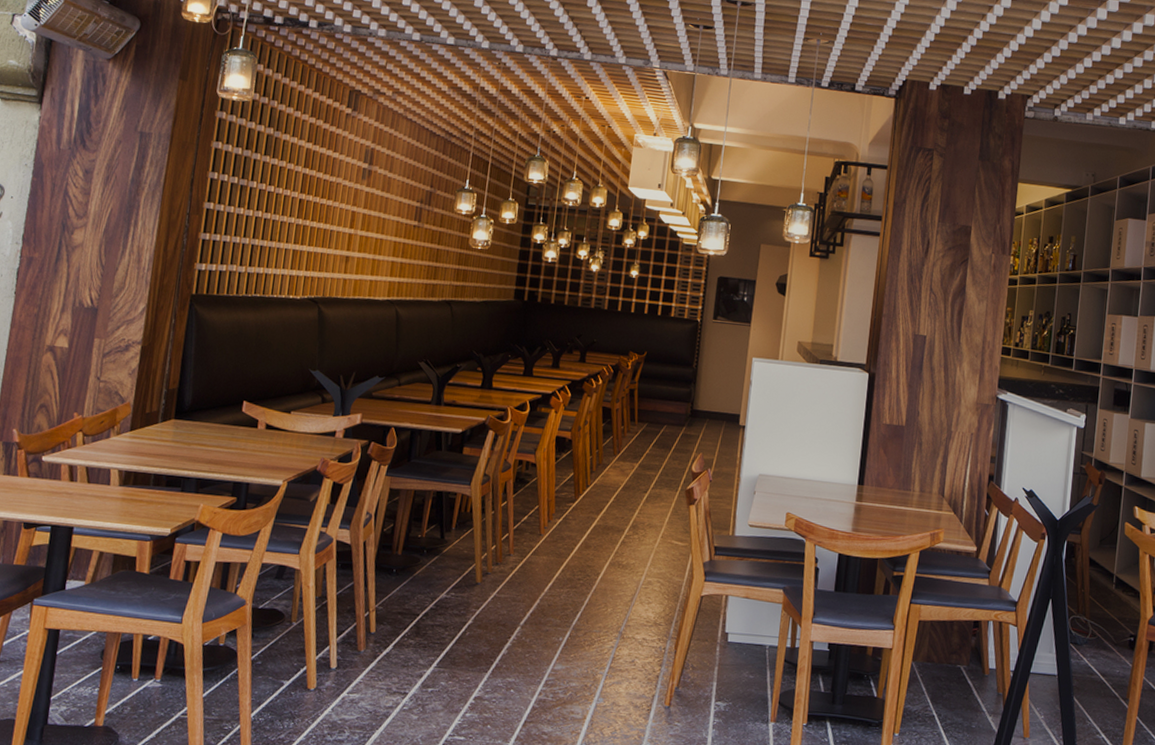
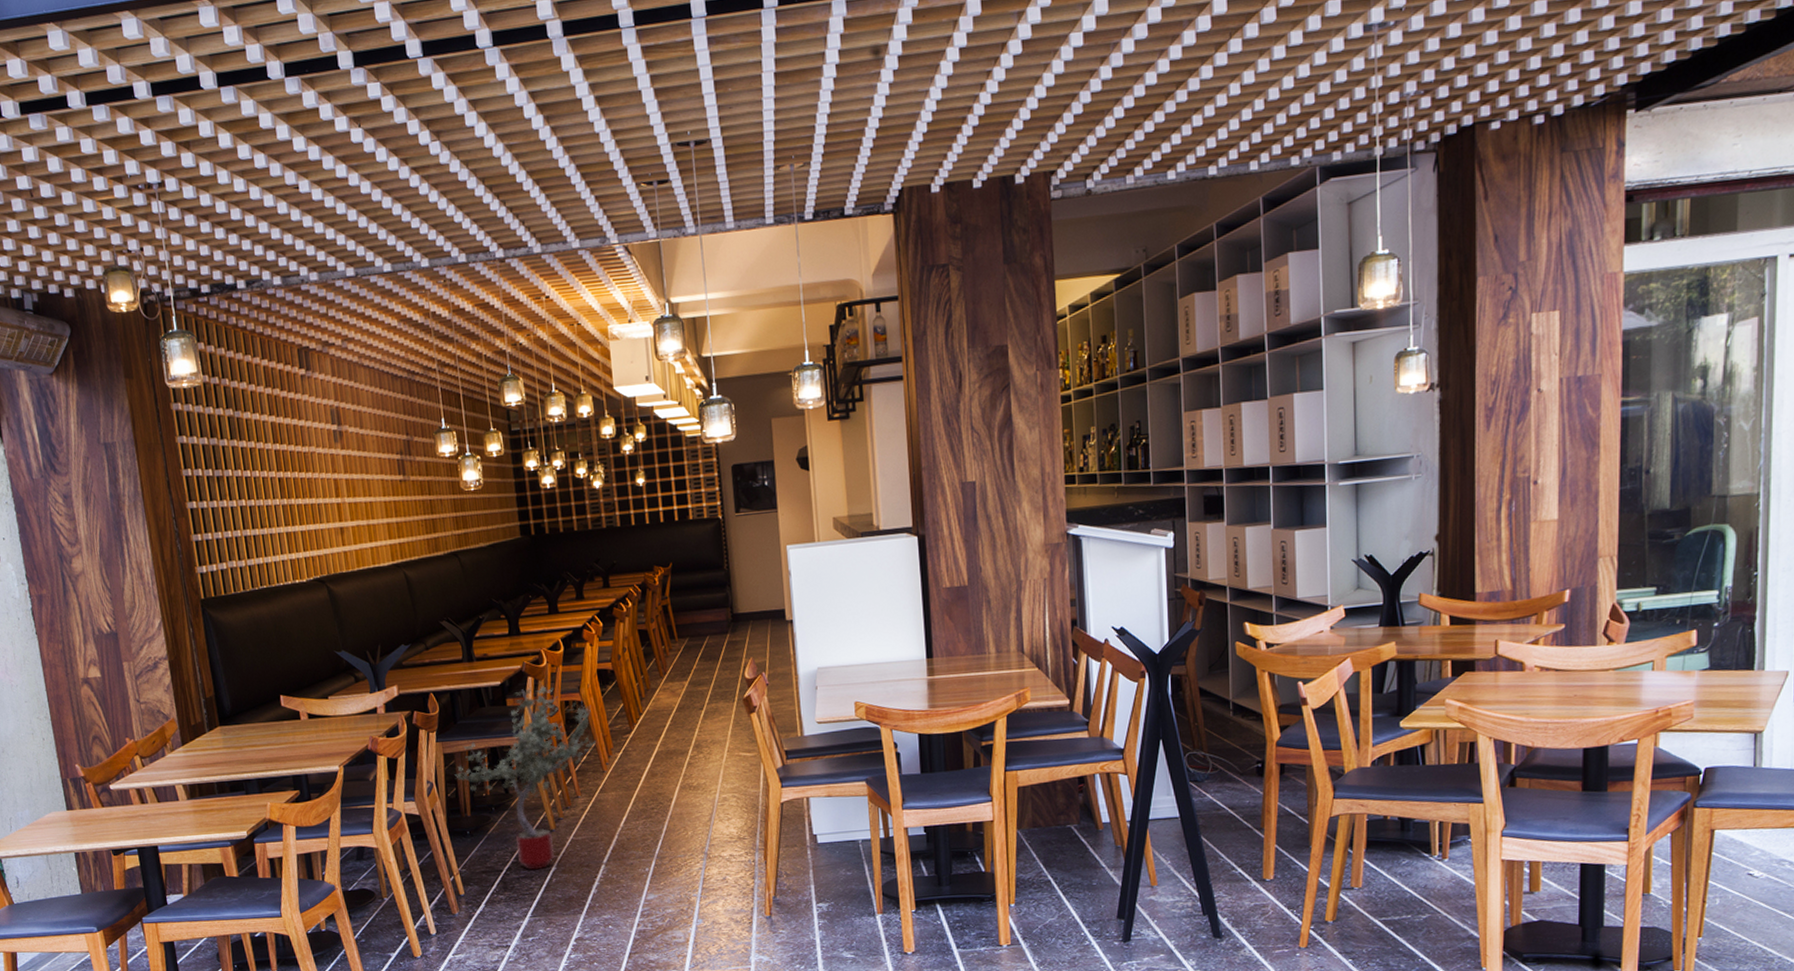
potted tree: none [394,440,544,620] -> present [454,685,597,870]

